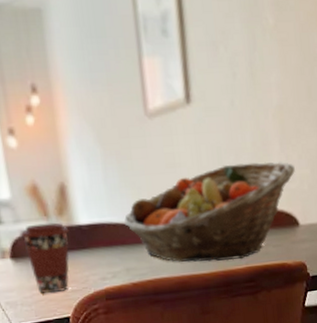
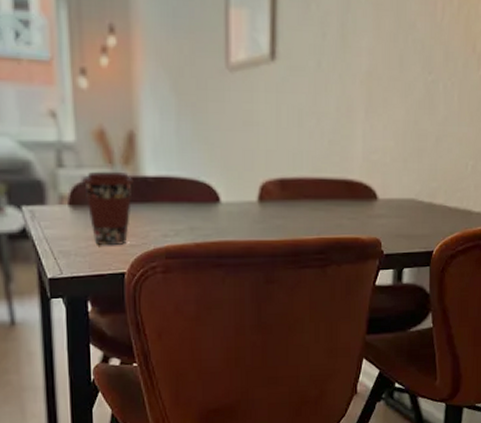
fruit basket: present [124,162,295,262] -> none [192,128,378,230]

